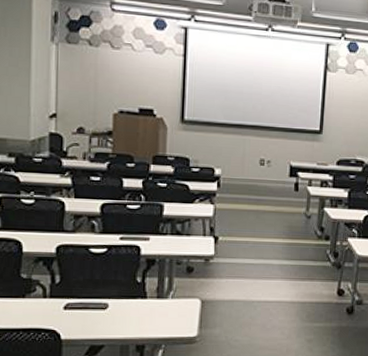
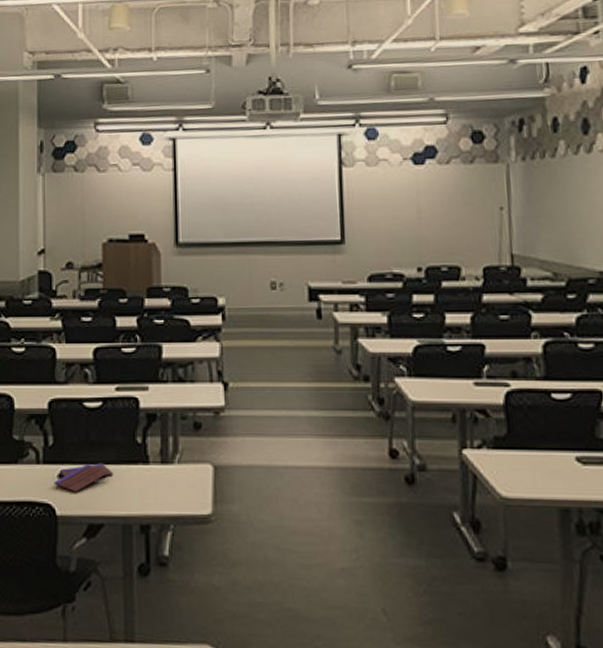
book: none [60,298,115,321] -> present [54,463,114,493]

